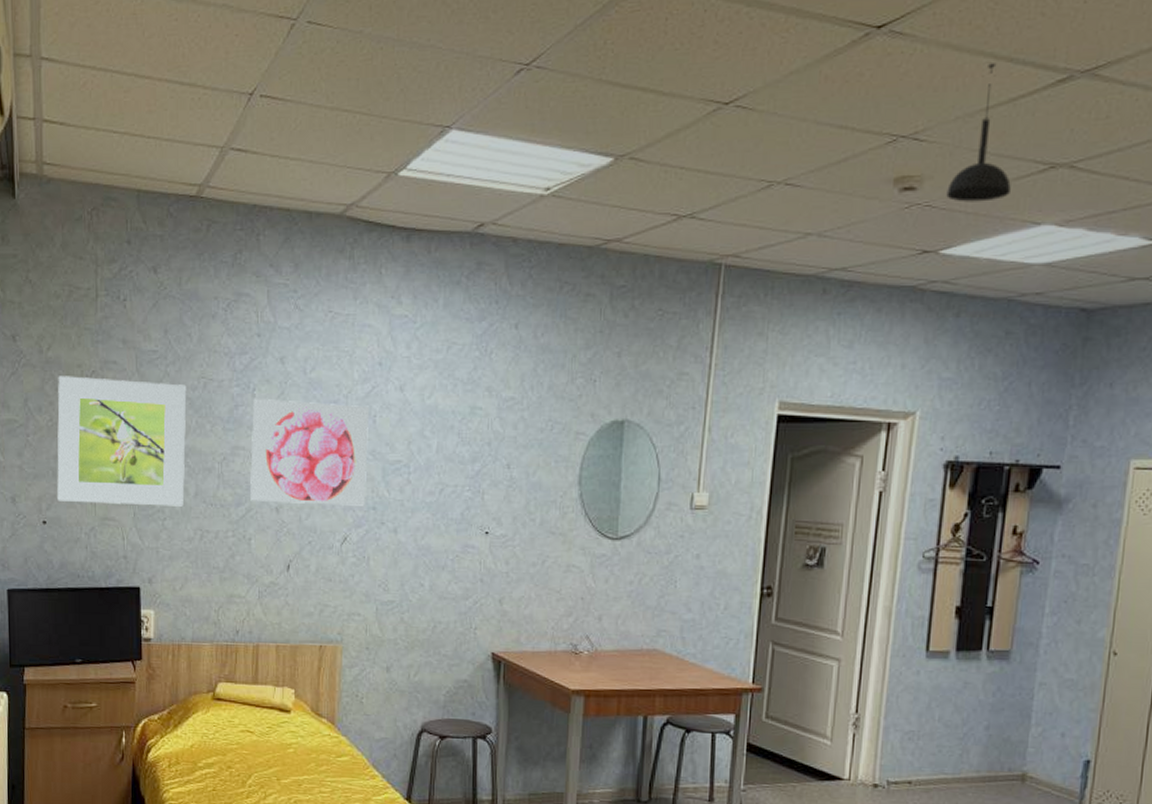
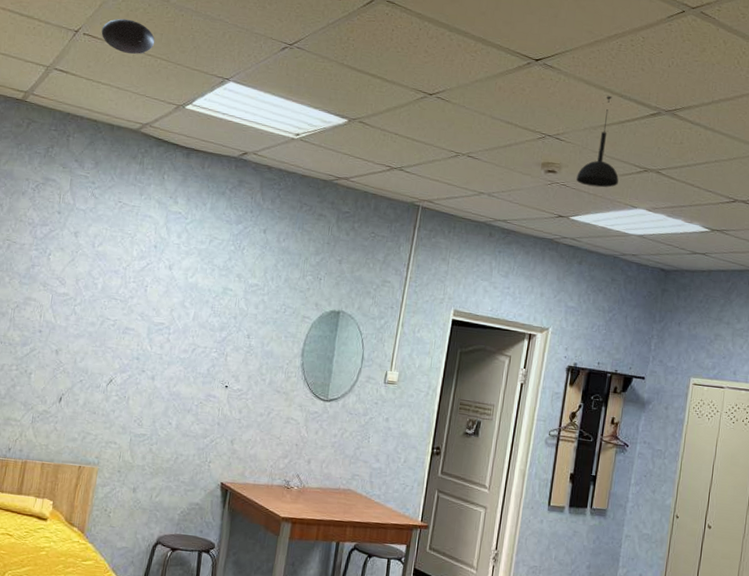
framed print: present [250,398,369,506] -> none [35,261,142,356]
ceiling light: none [282,66,350,114] -> present [101,18,155,55]

